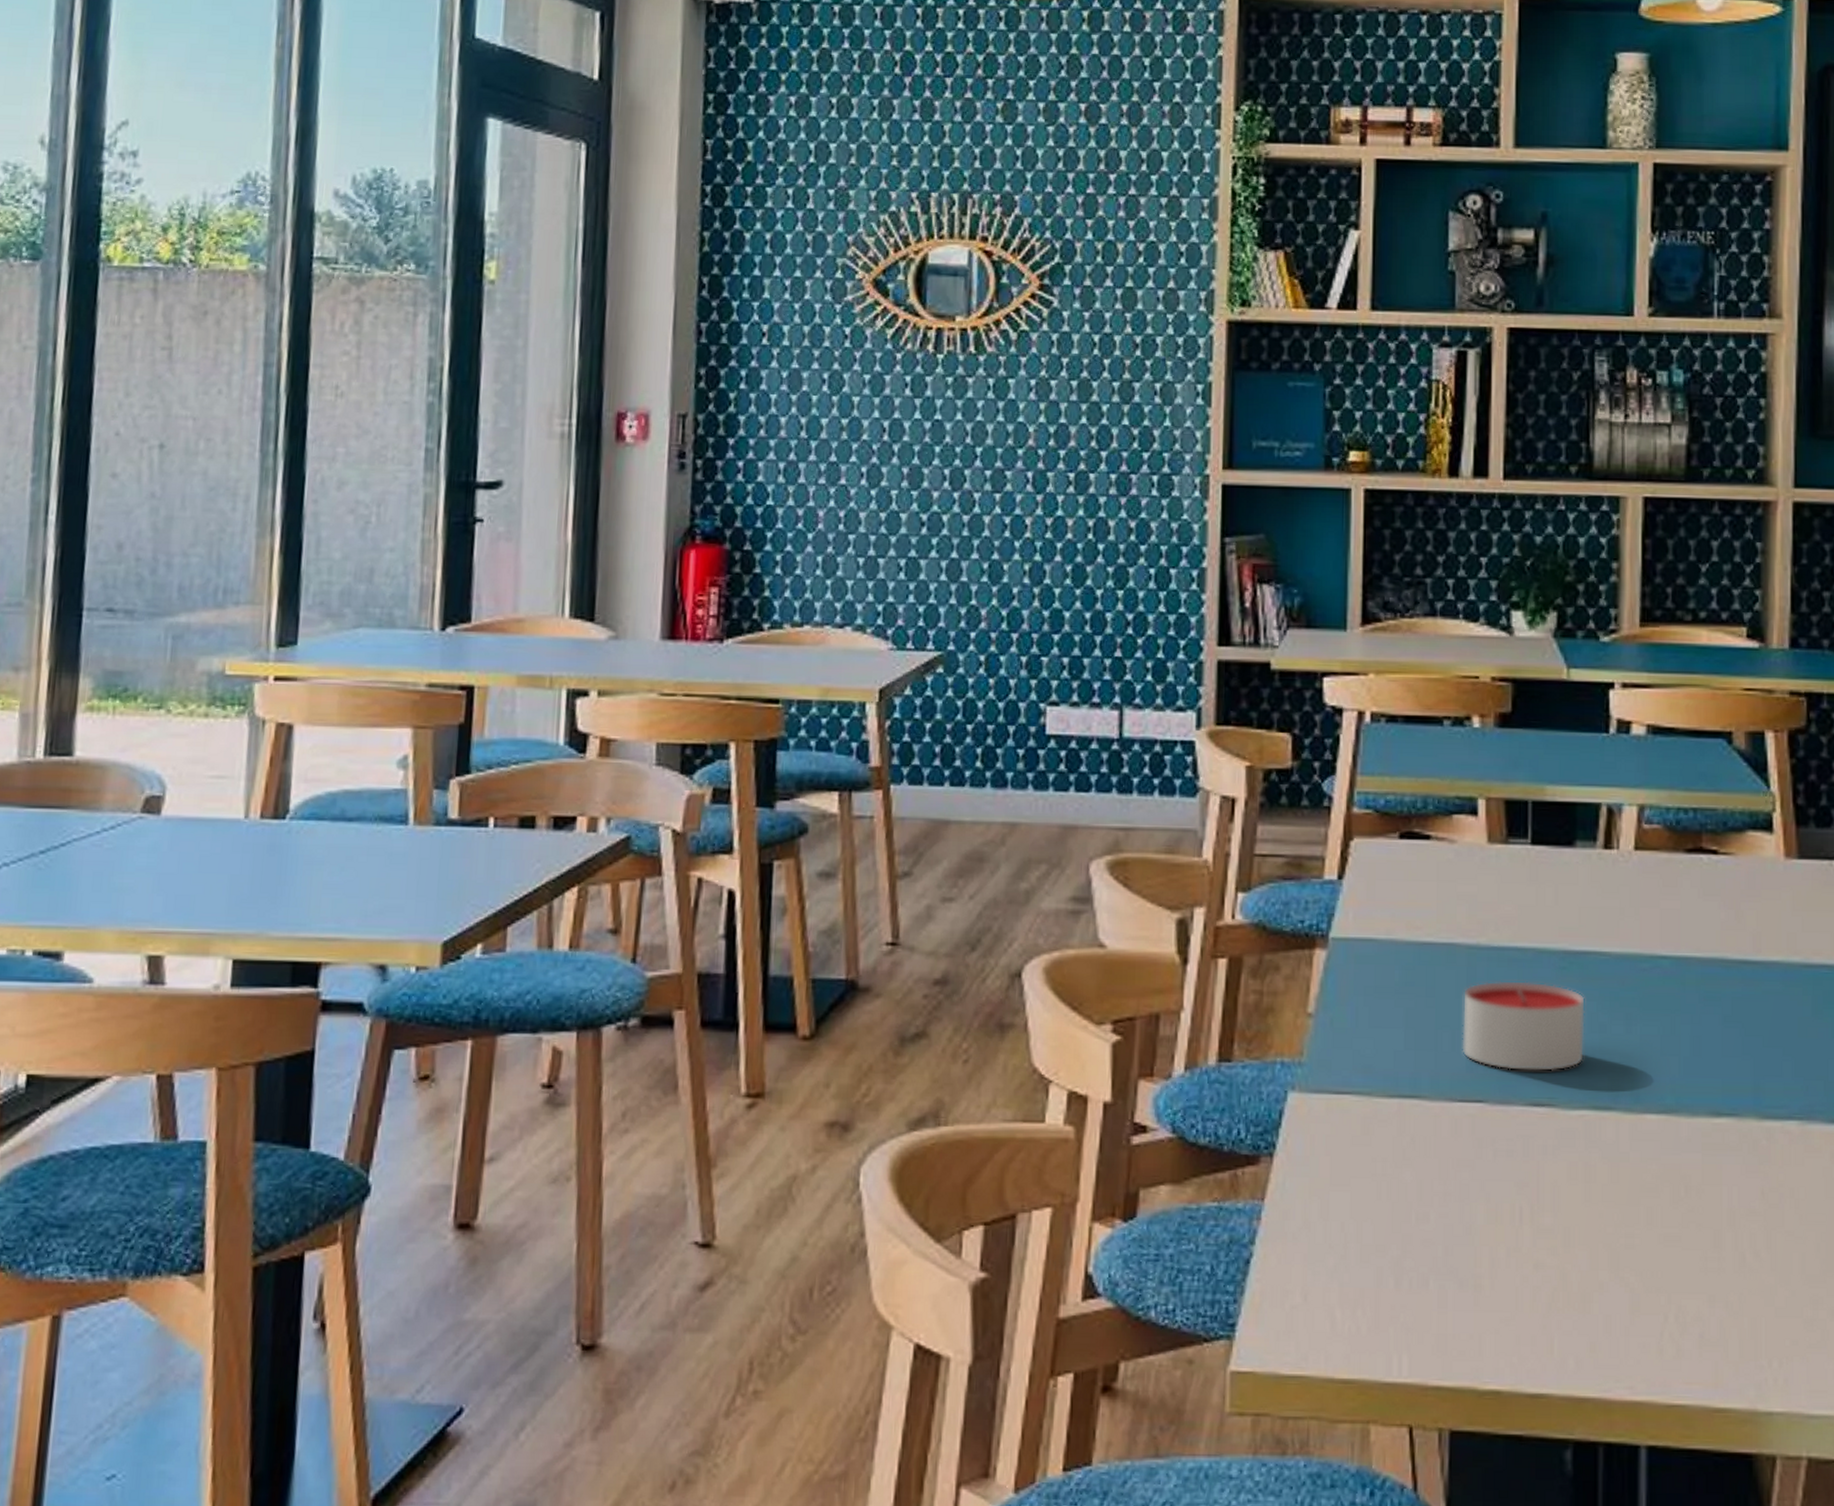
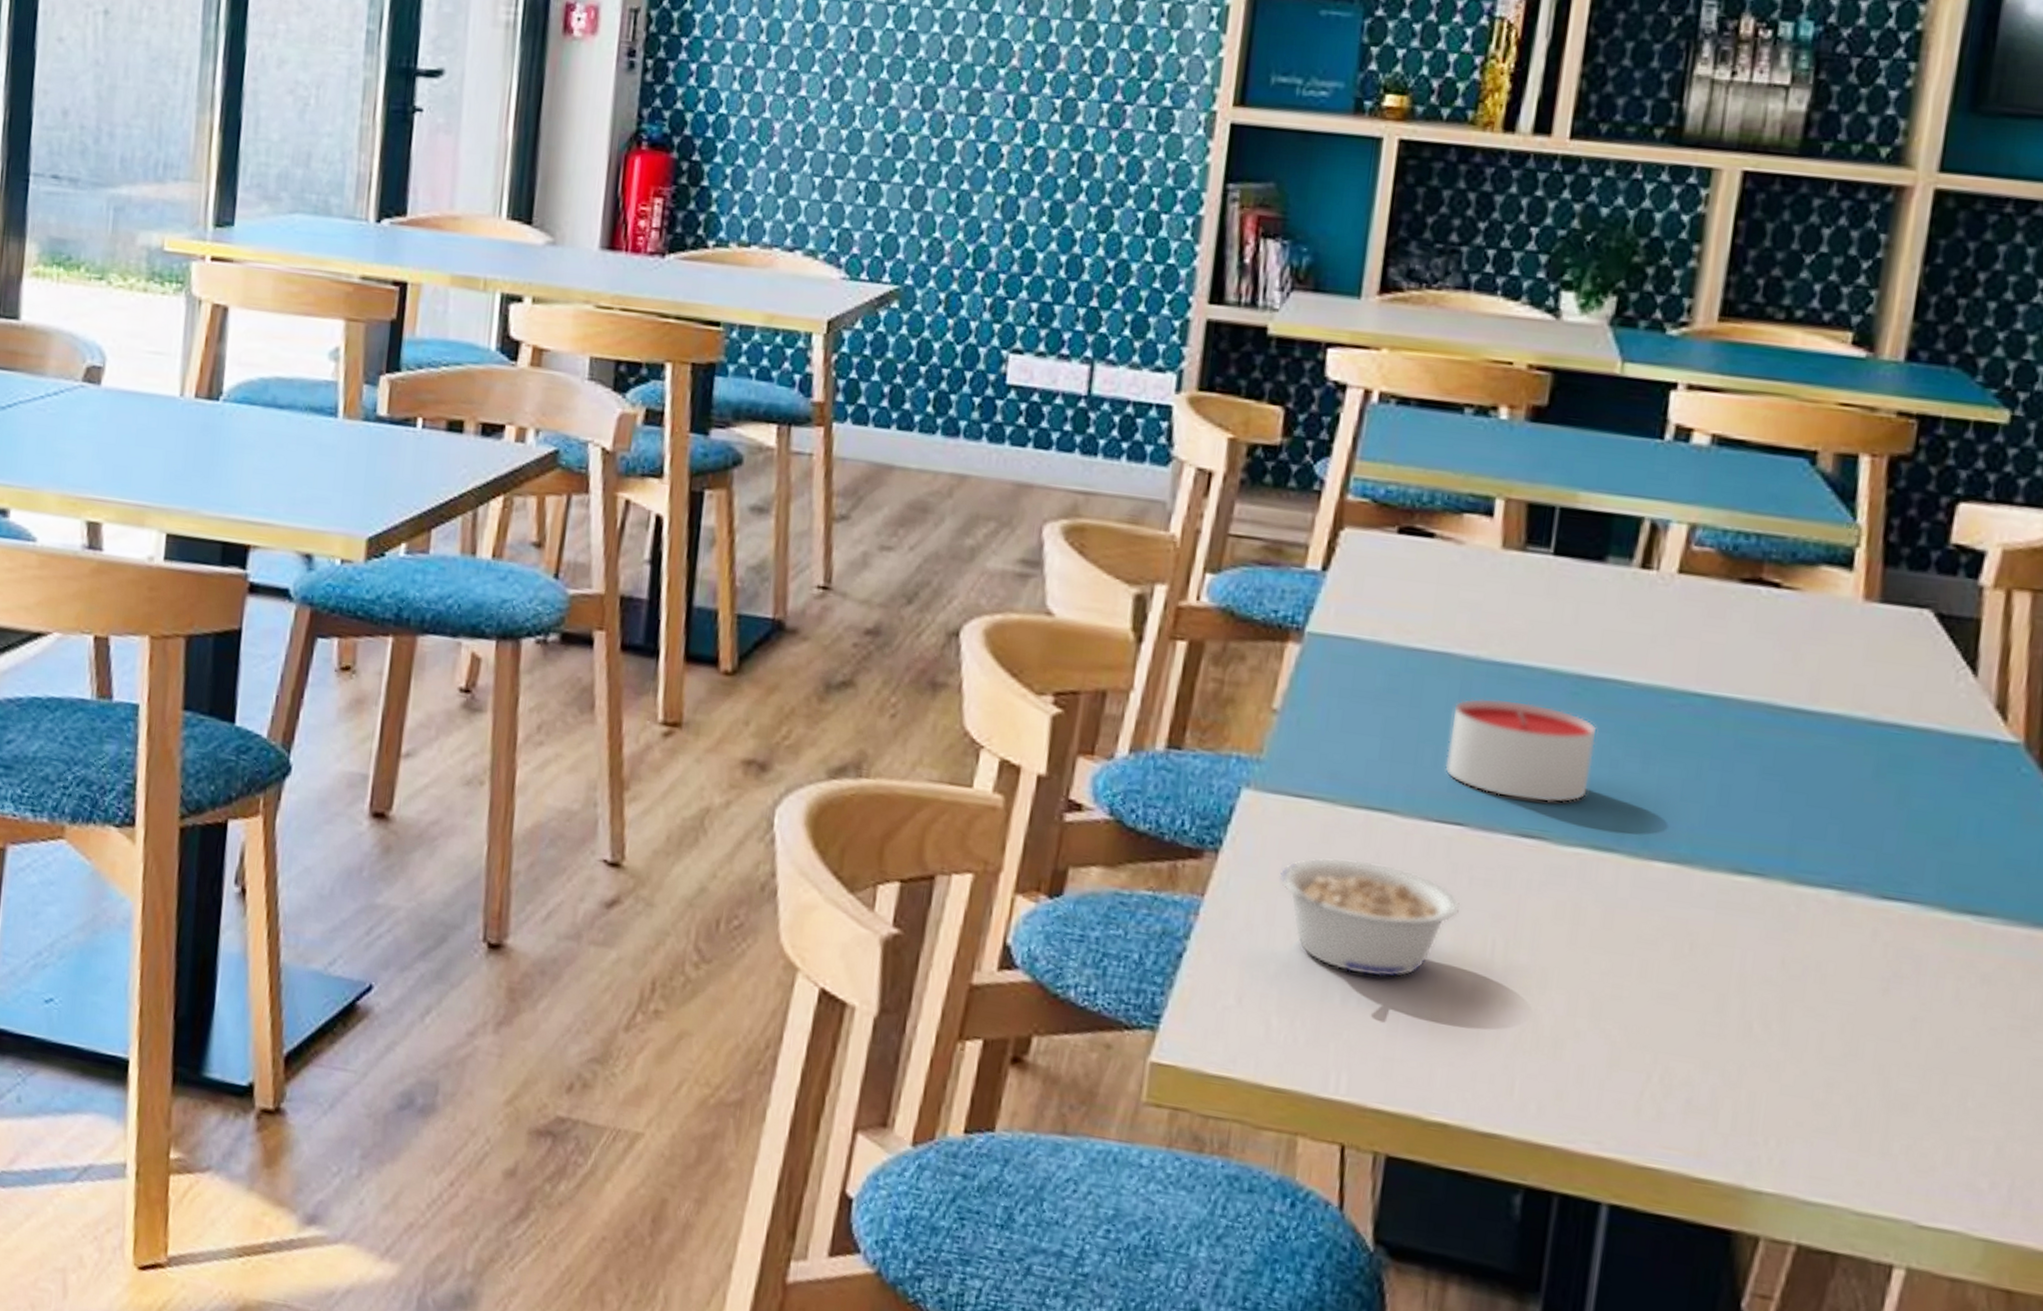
legume: none [1329,1147,1489,1257] -> present [1278,857,1461,978]

